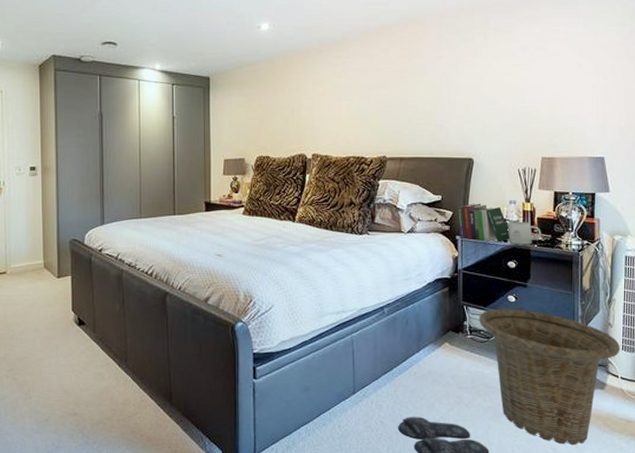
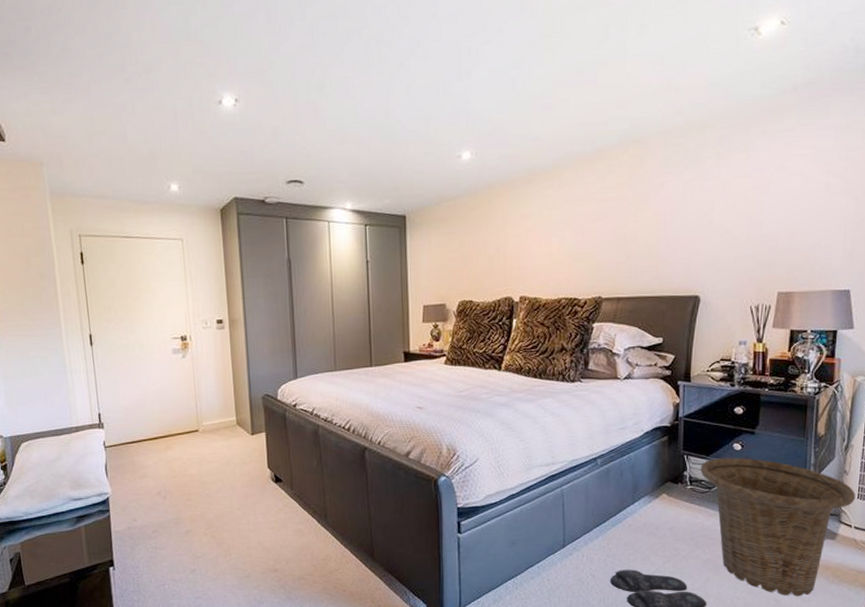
books: present [457,203,510,243] -> none [679,345,738,387]
mug: present [507,221,541,245] -> none [735,363,773,389]

